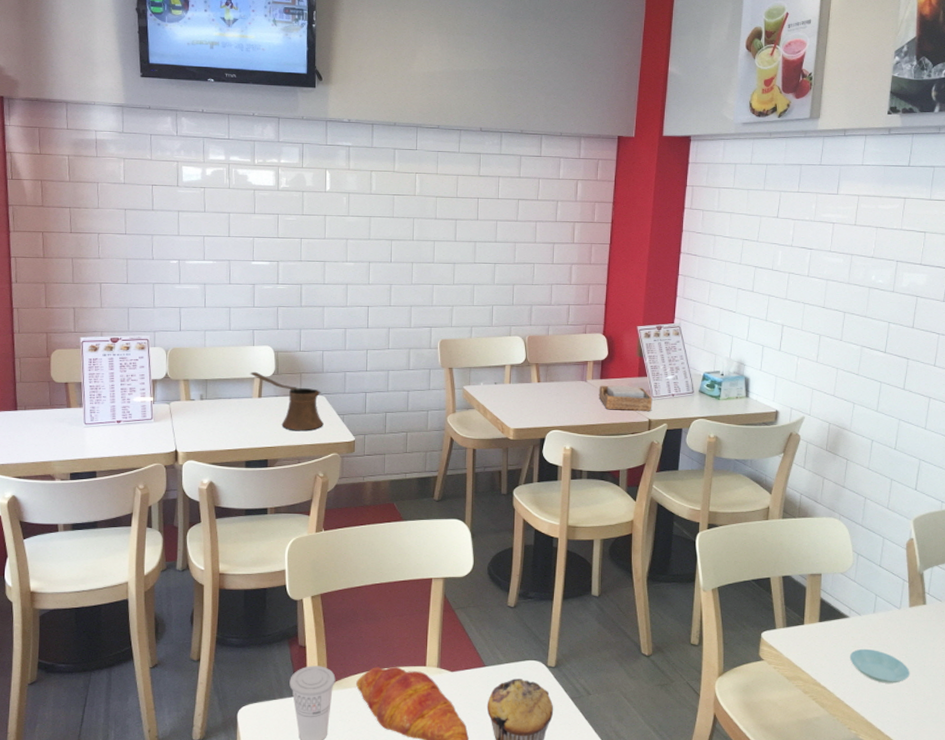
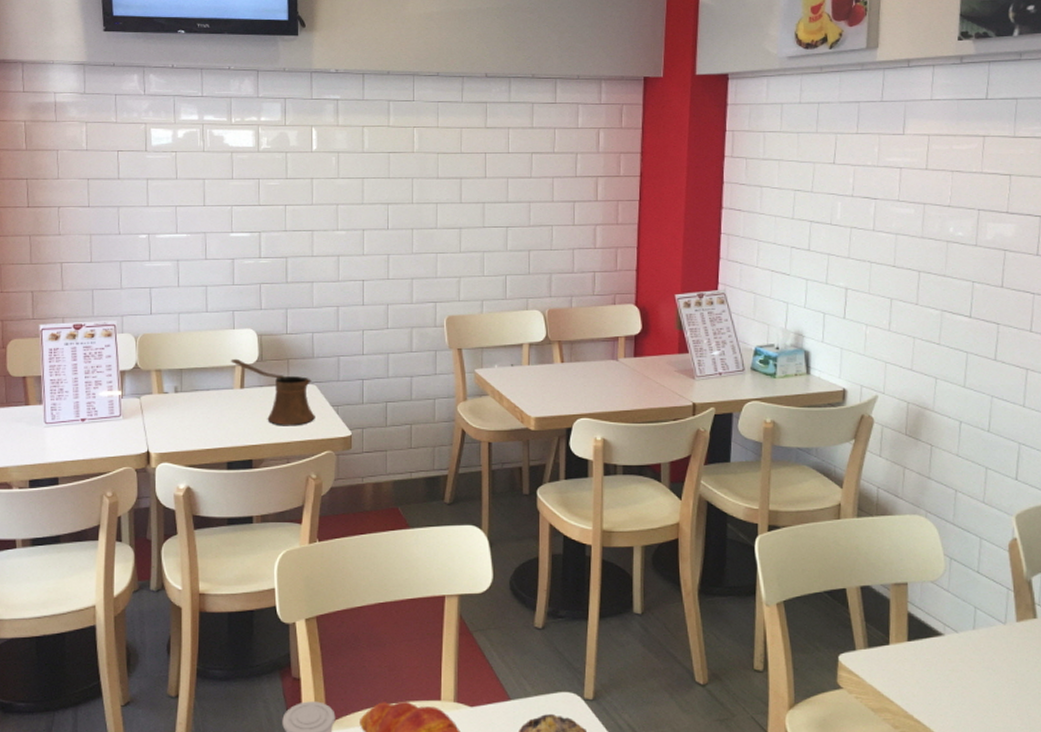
napkin holder: present [598,385,652,412] -> none [632,364,696,394]
saucer: present [849,648,910,684] -> none [946,673,1022,715]

